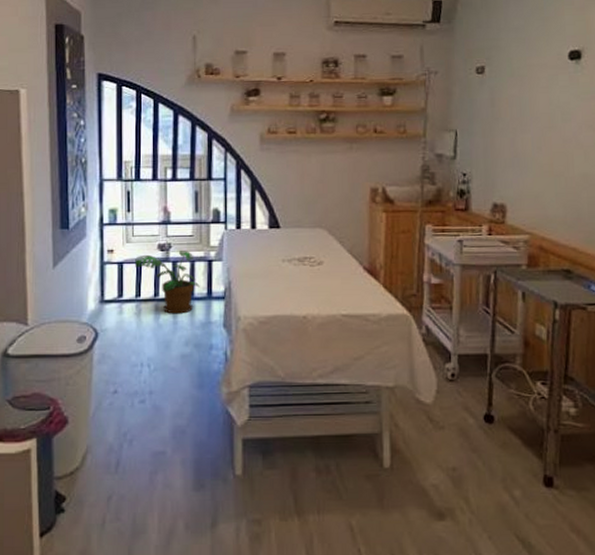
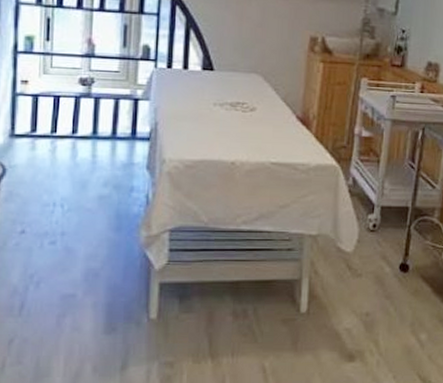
potted plant: present [134,251,200,314] -> none [51,87,124,153]

